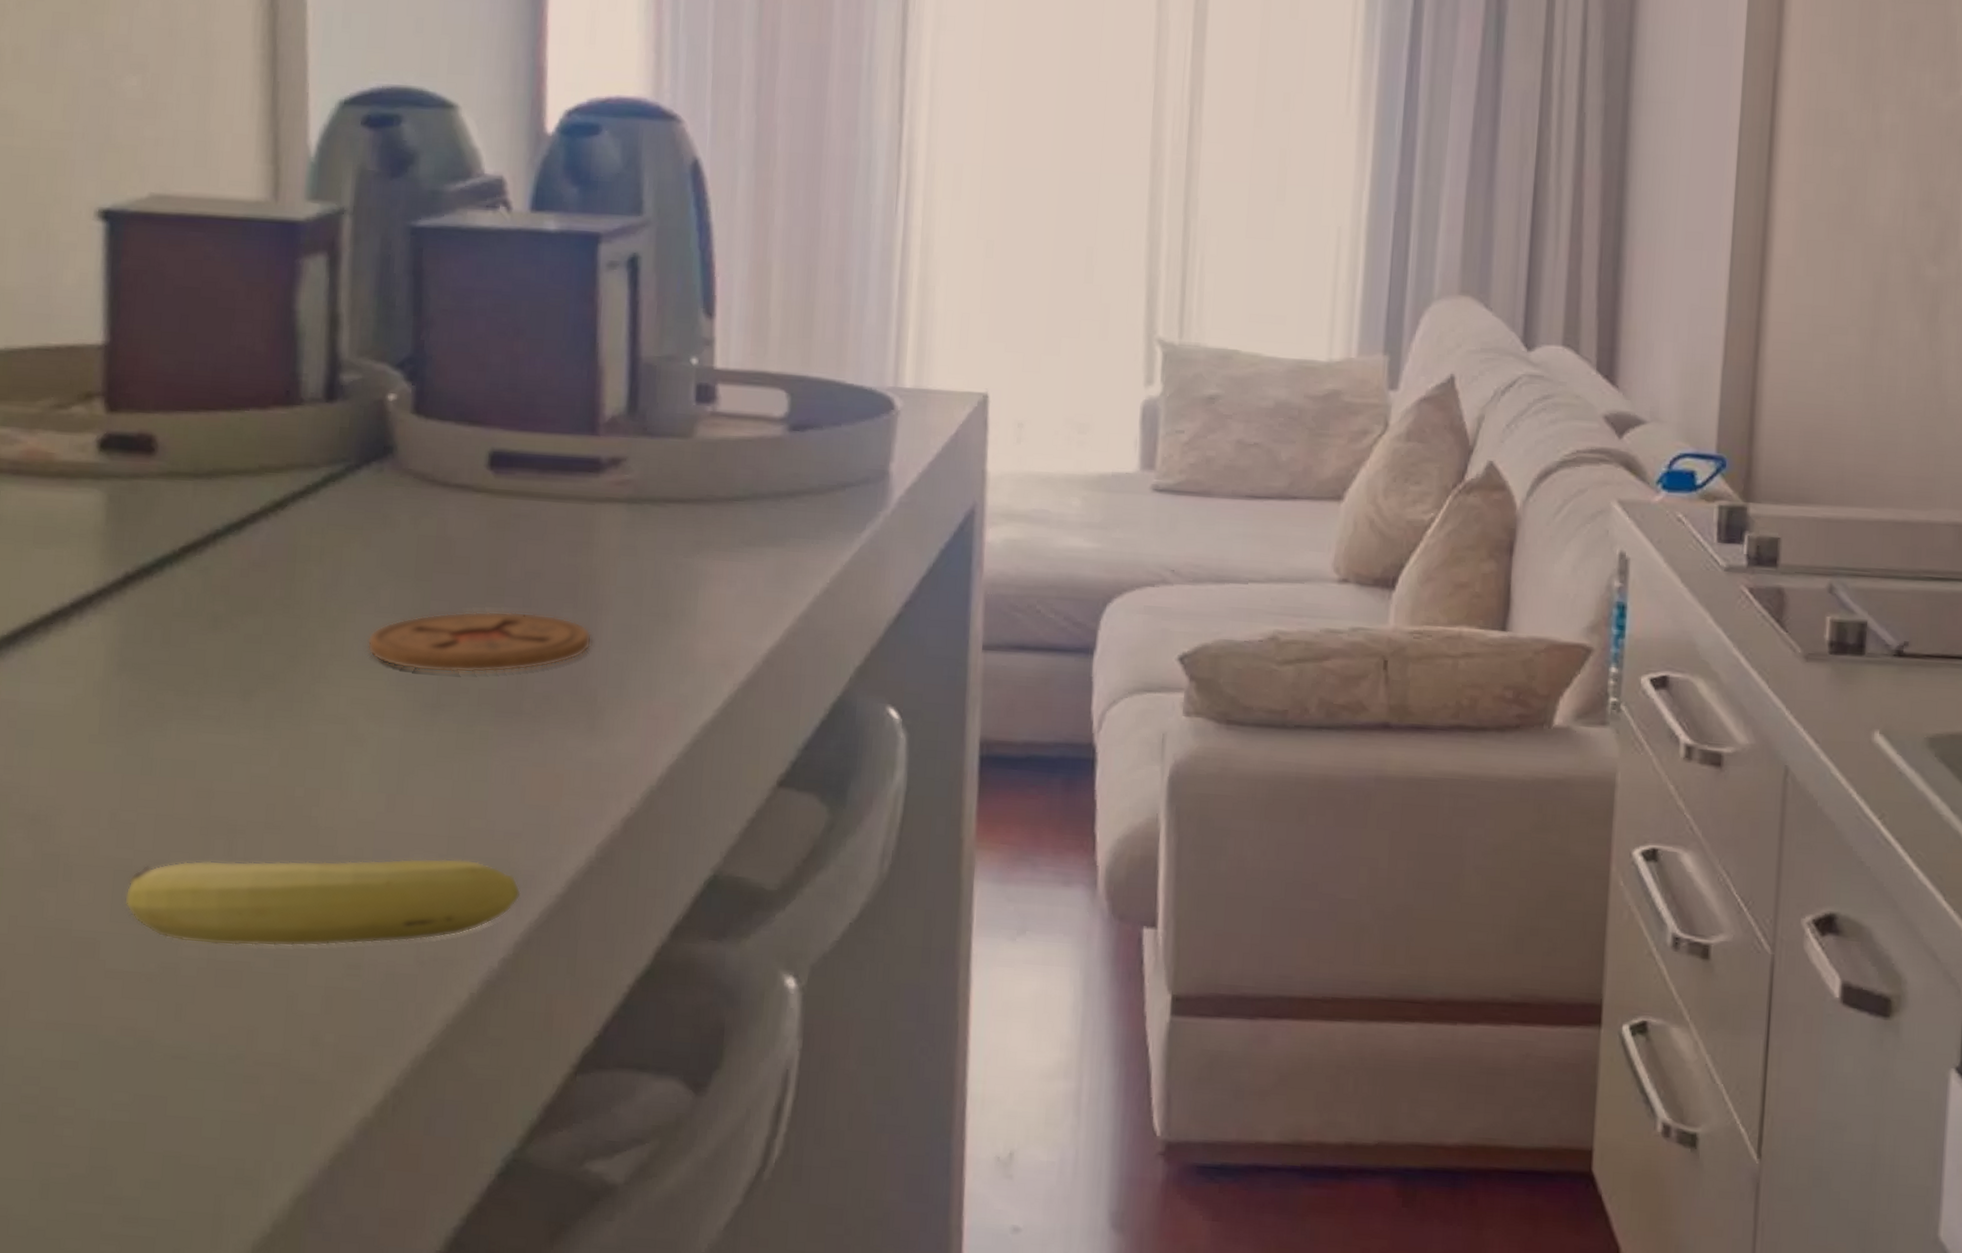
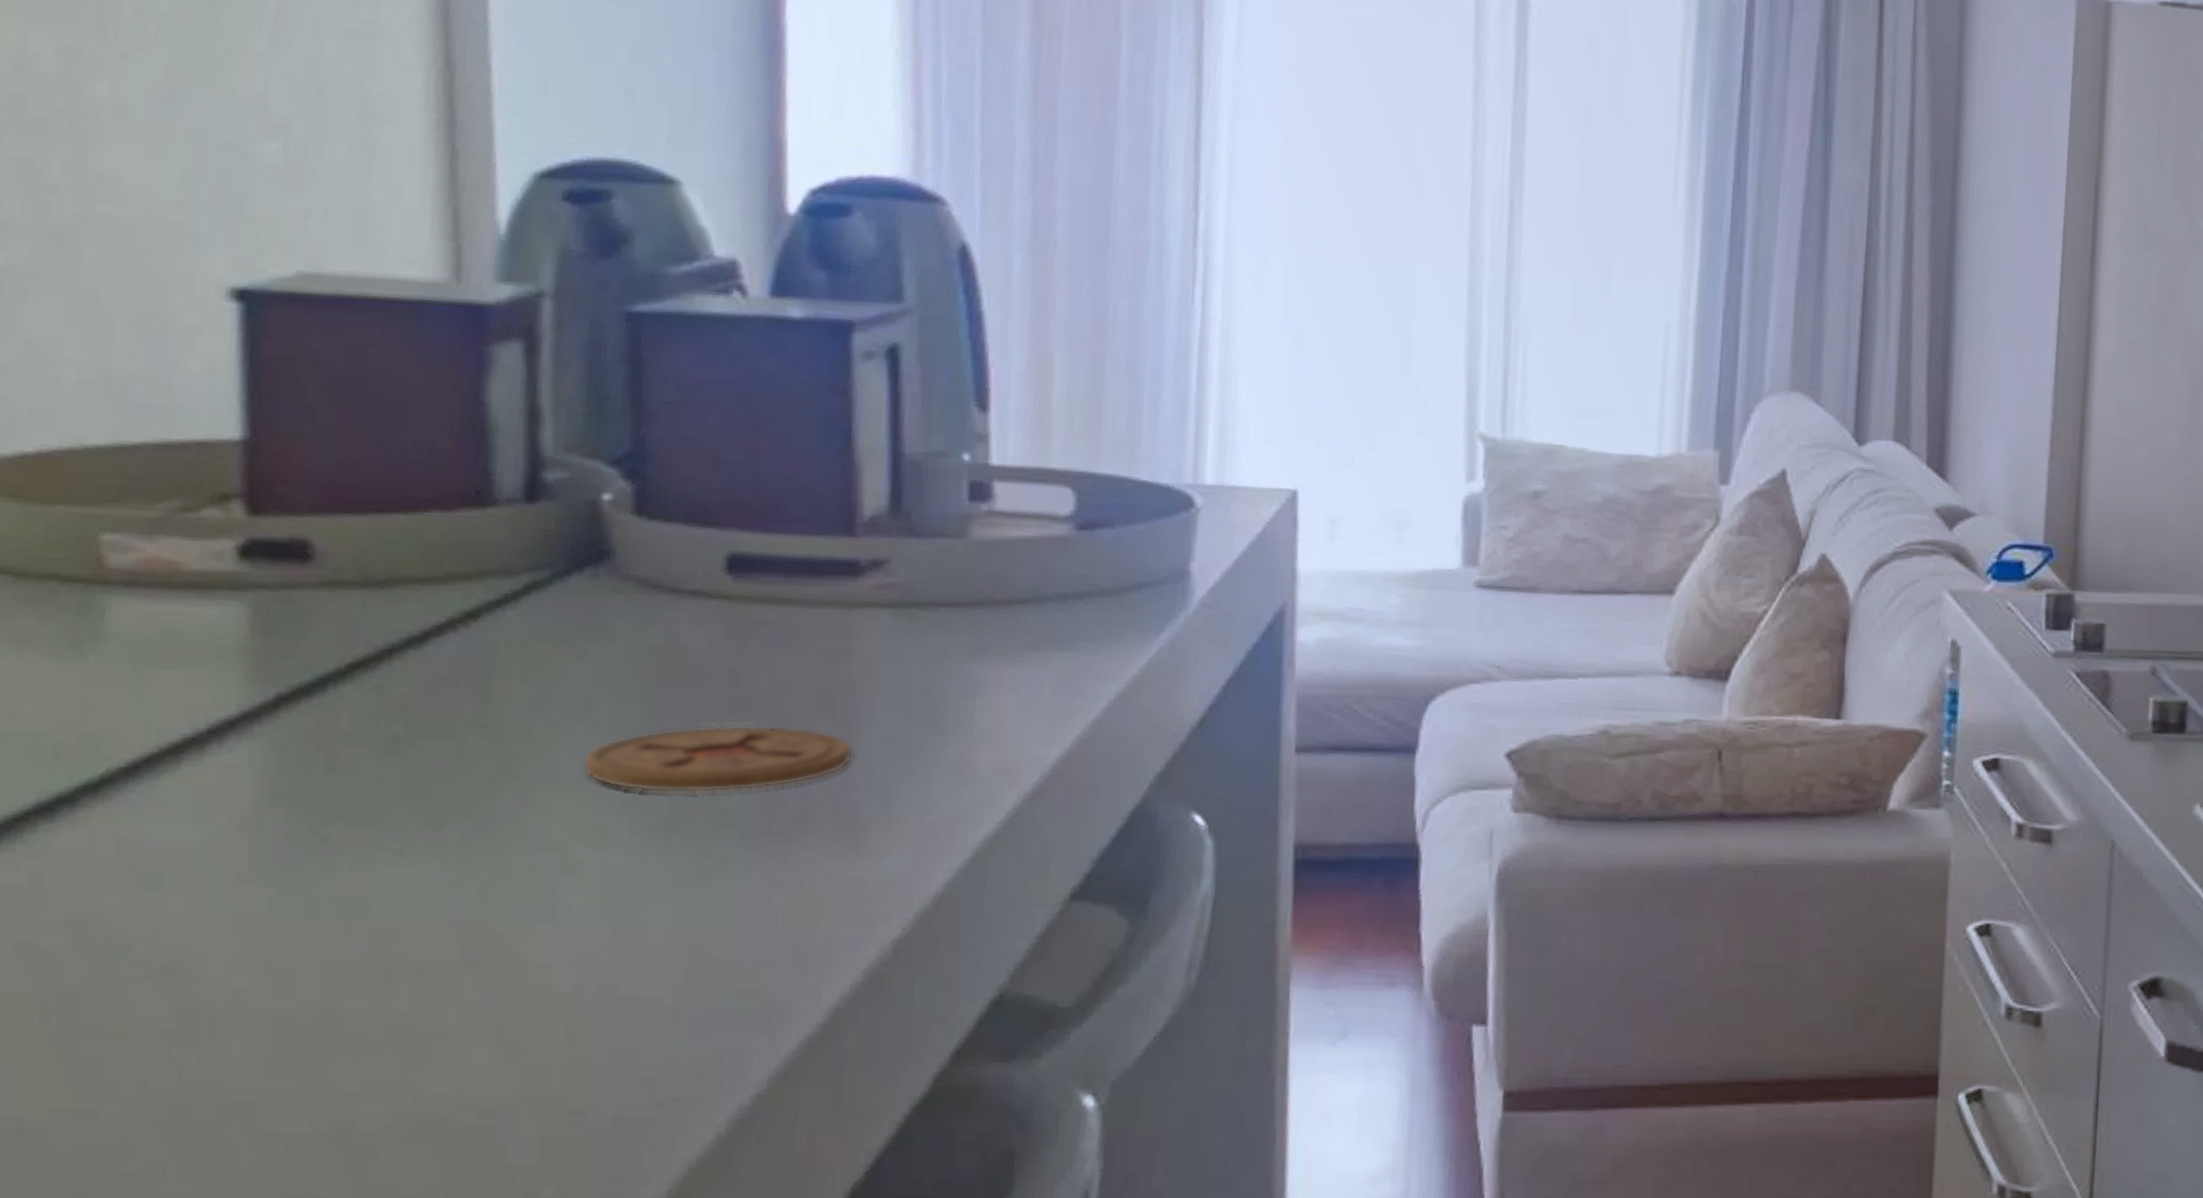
fruit: present [124,858,521,947] -> none [286,991,775,1099]

